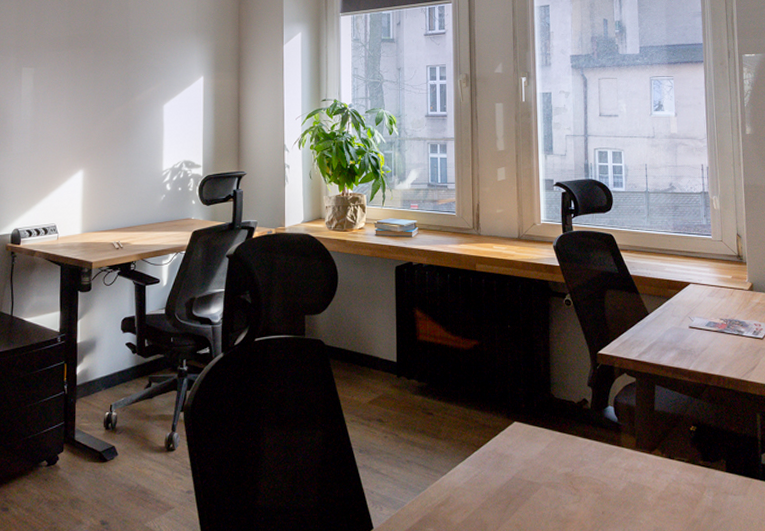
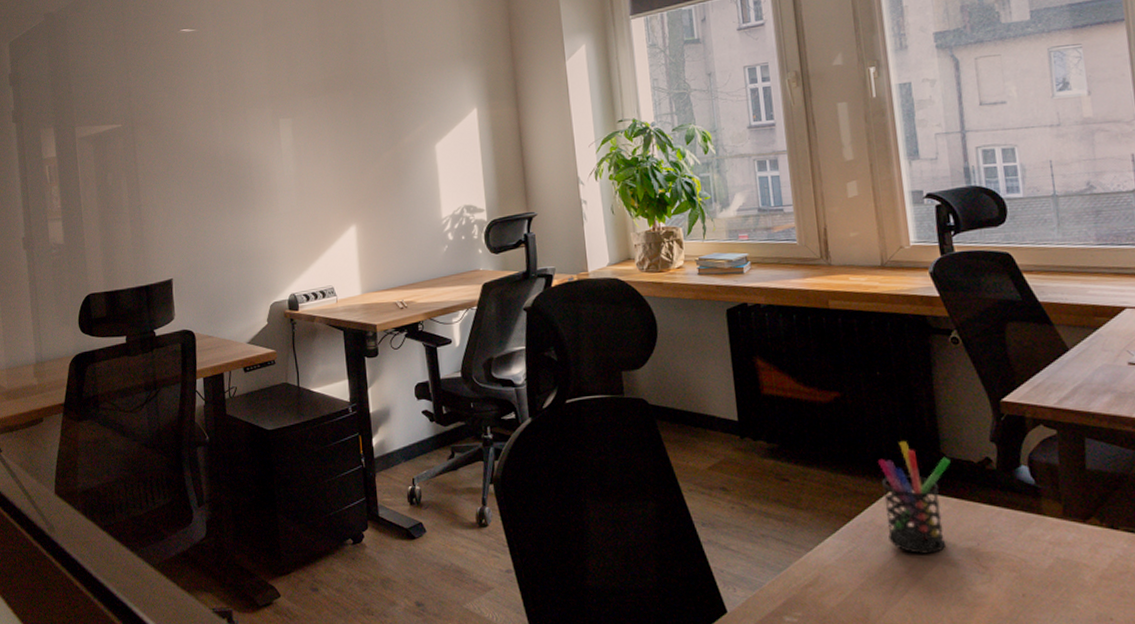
pen holder: none [503,383,557,478] -> present [878,440,951,554]

